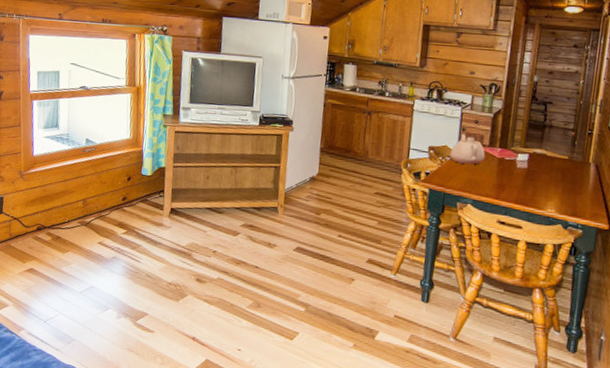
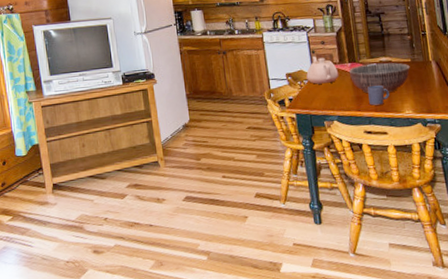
bowl: none [496,152,566,187] -> present [348,62,410,94]
mug: none [511,175,536,198] -> present [367,84,390,106]

